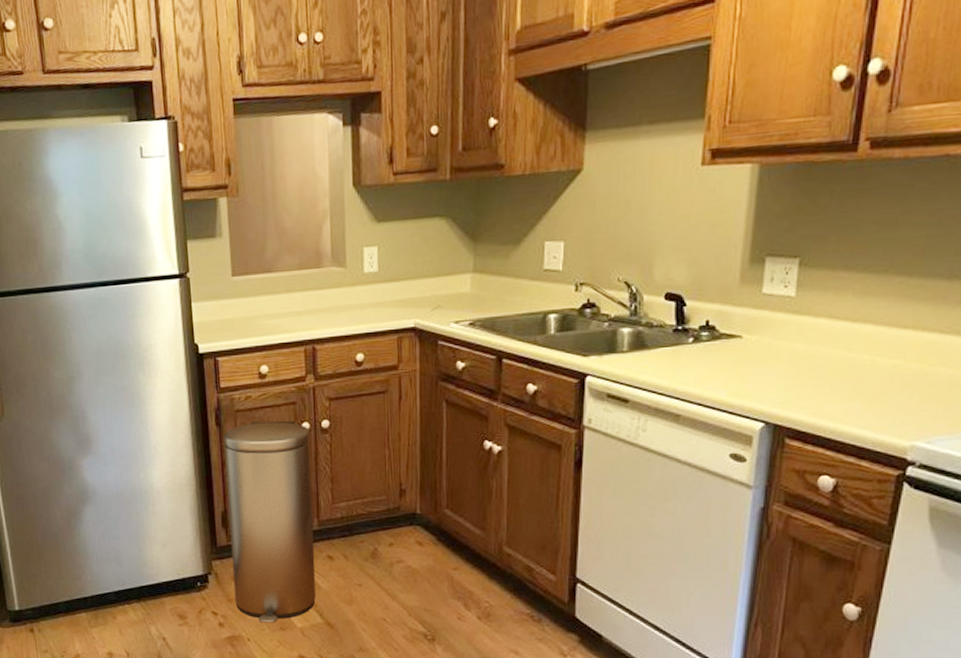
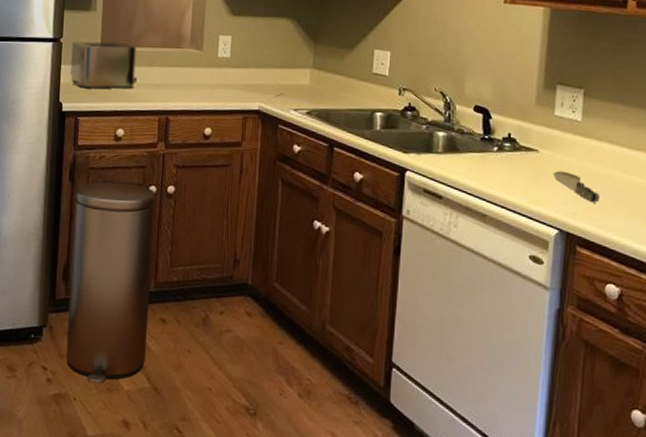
toaster: none [202,269,277,326] -> present [71,41,137,89]
knife: none [758,356,816,389] -> present [552,171,600,203]

